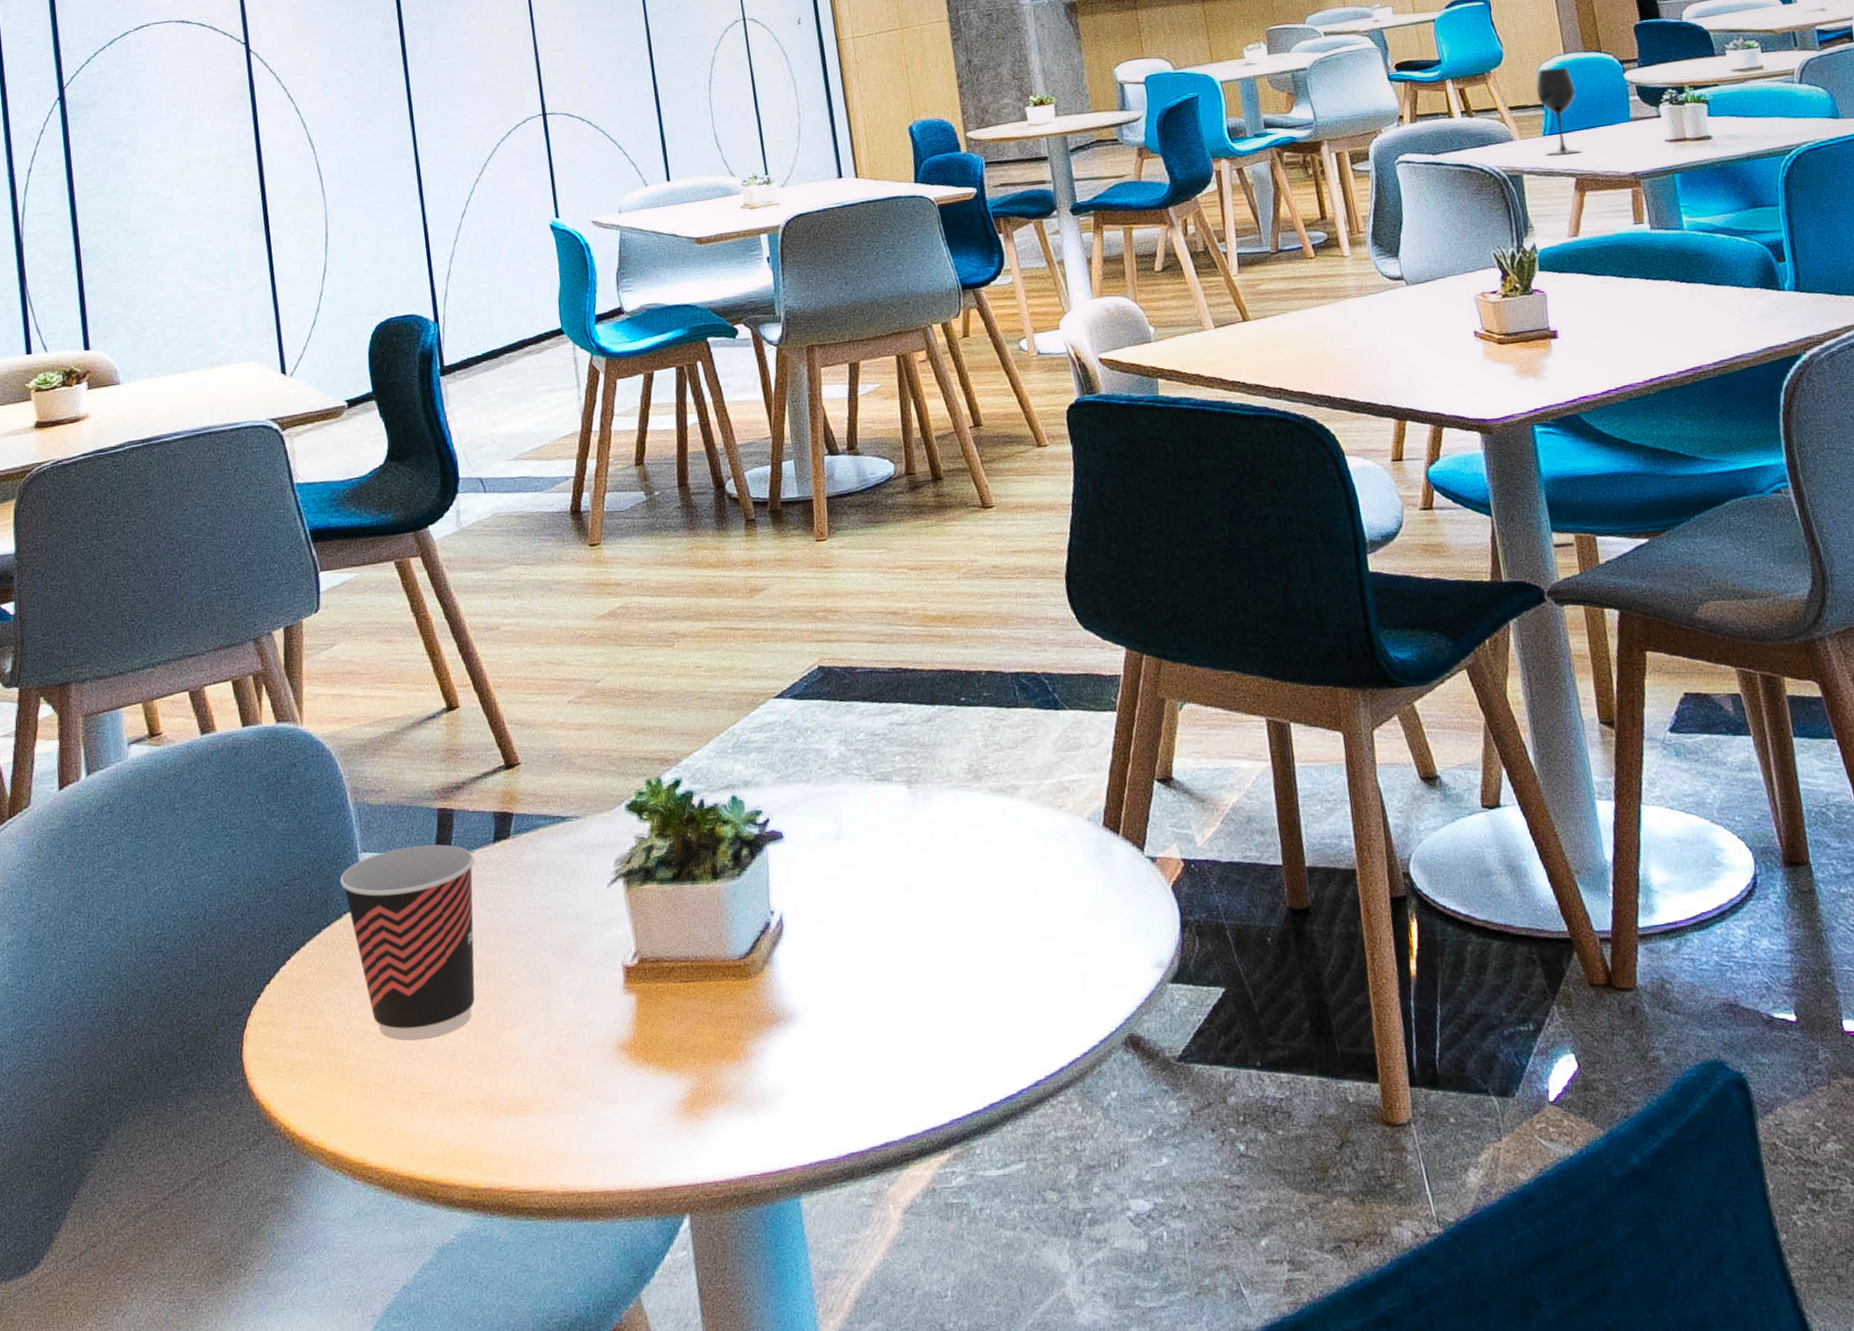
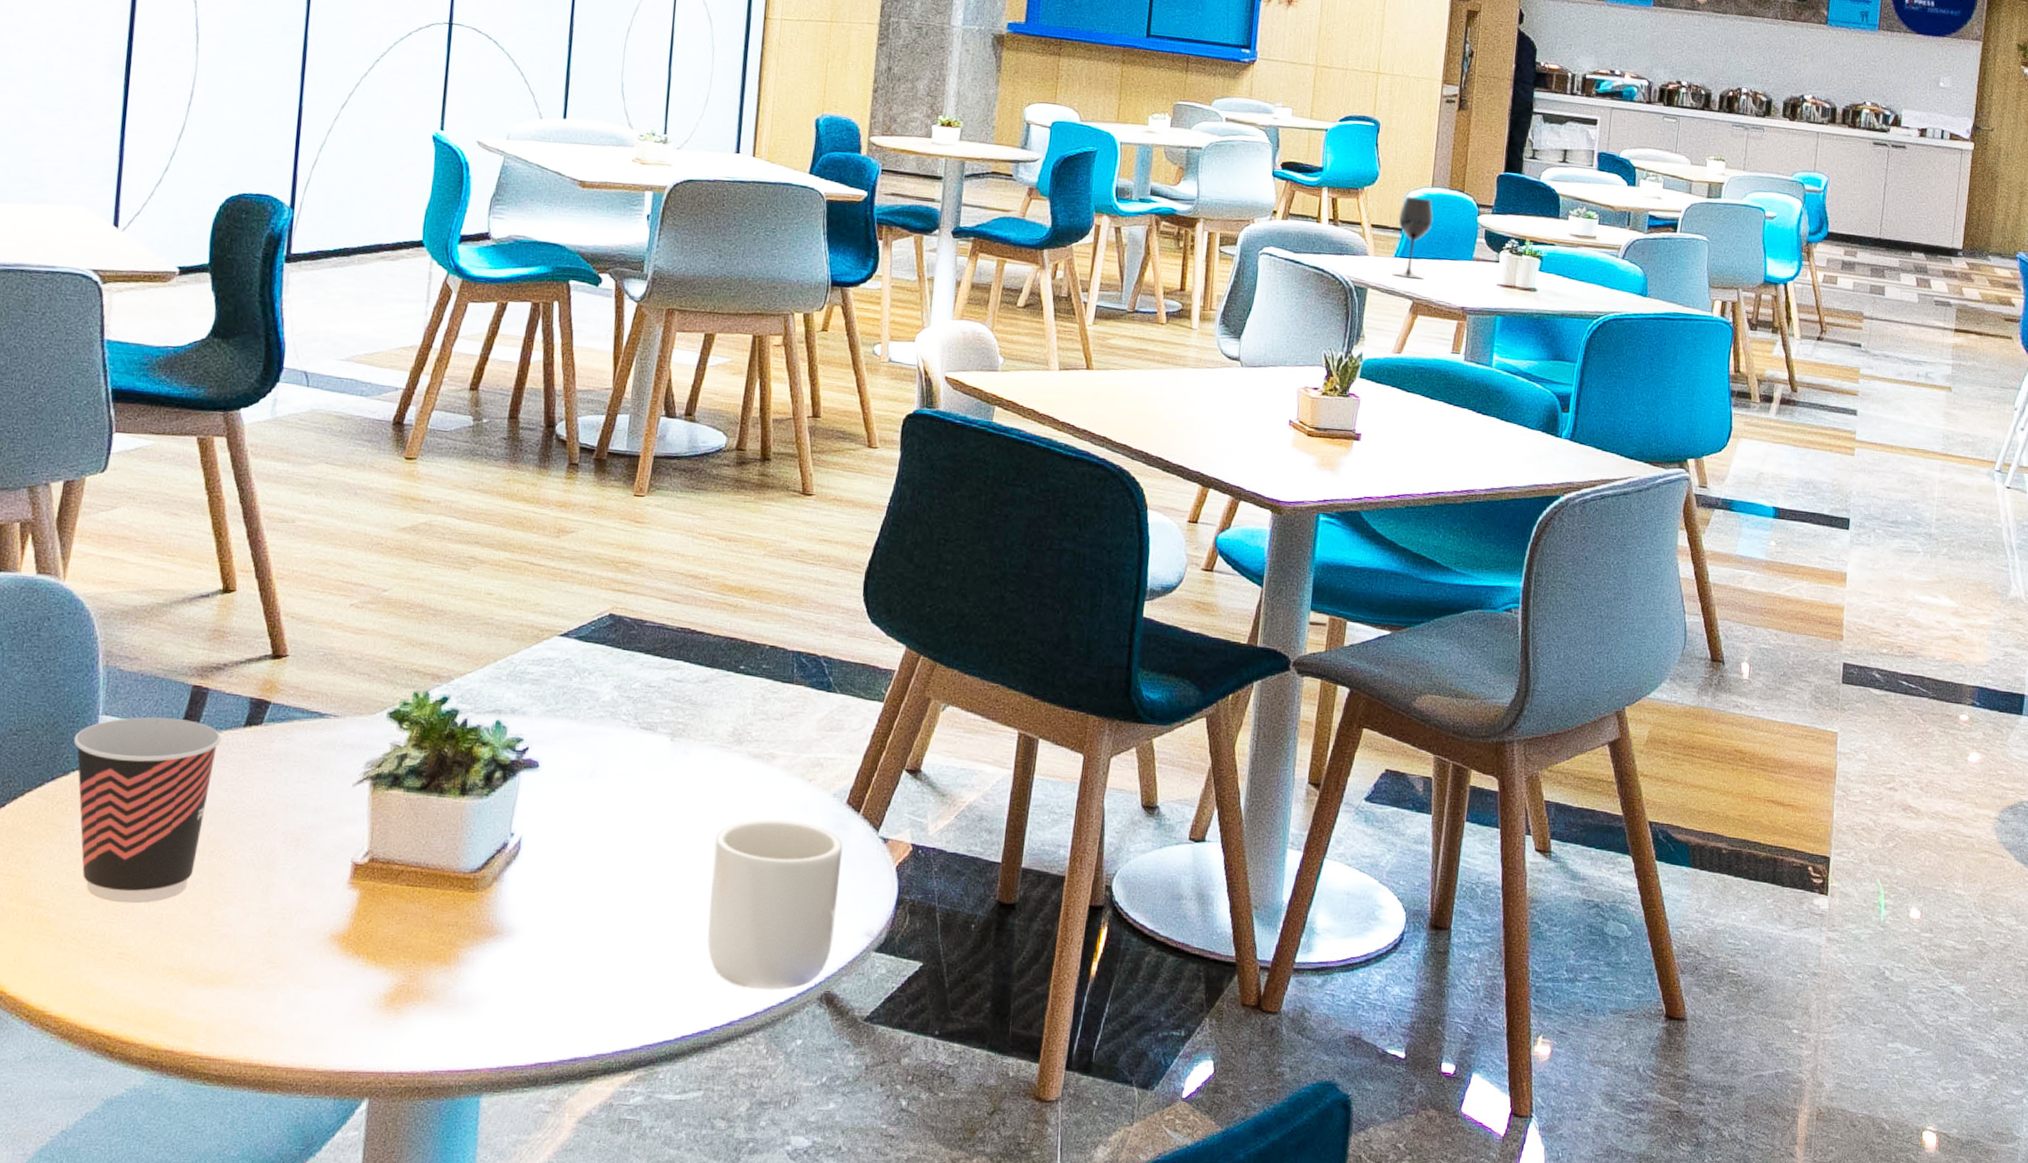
mug: none [976,854,1125,1043] -> present [707,820,843,991]

